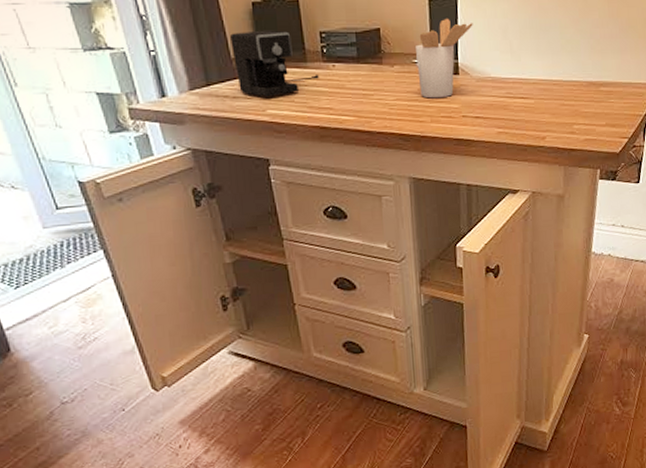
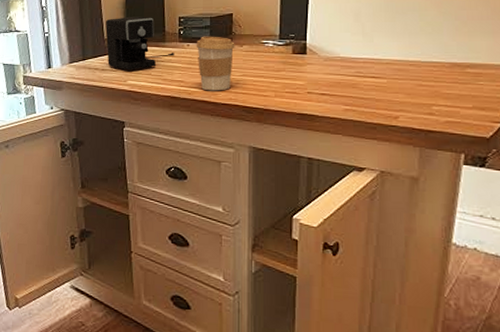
coffee cup: none [342,54,386,119] -> present [196,36,235,91]
utensil holder: present [414,18,473,99] -> none [264,3,324,75]

